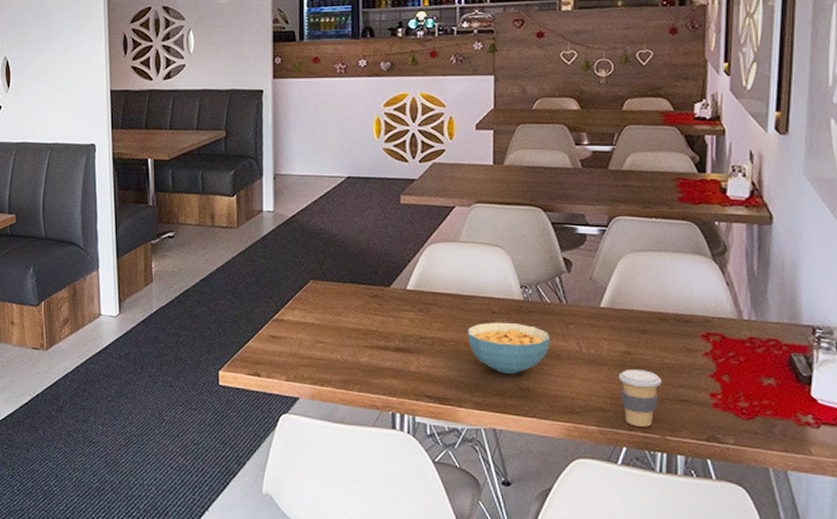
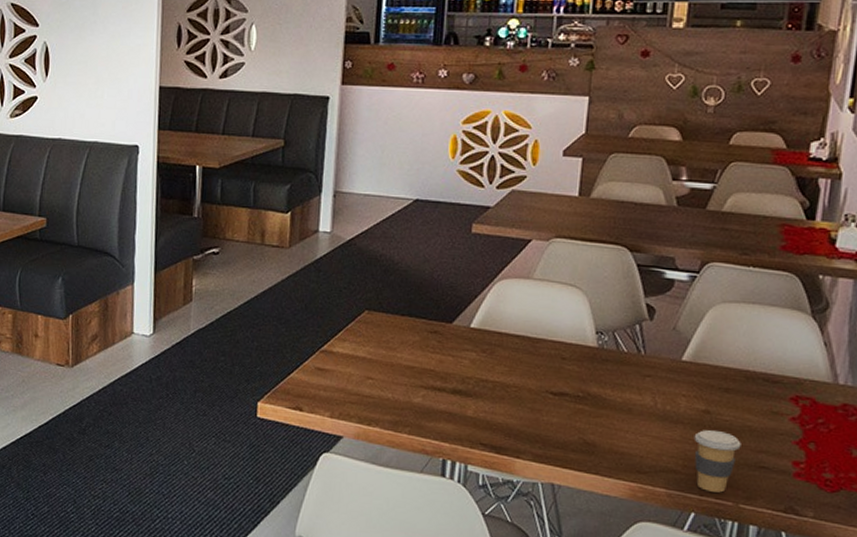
cereal bowl: present [468,322,551,375] -> none [533,369,624,427]

